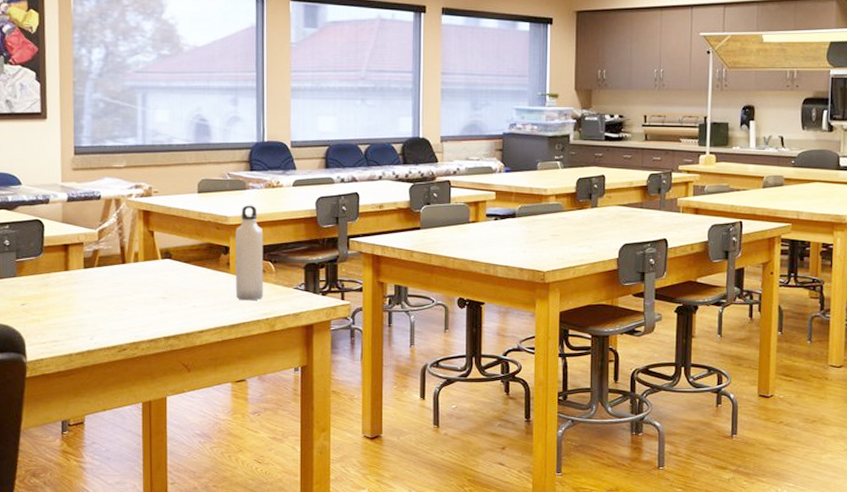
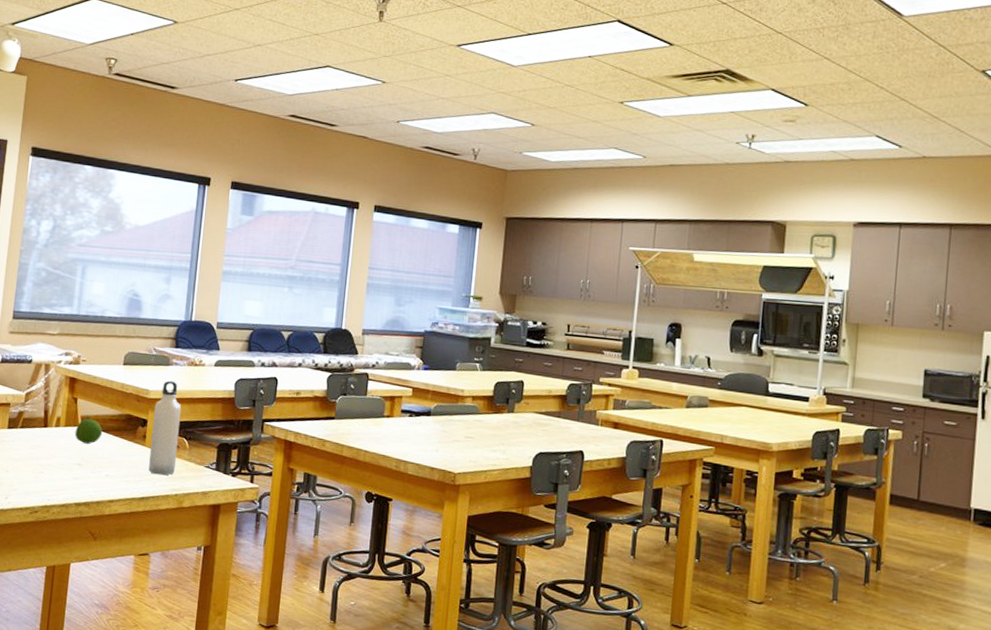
lime: none [155,251,184,276] -> present [75,418,103,444]

